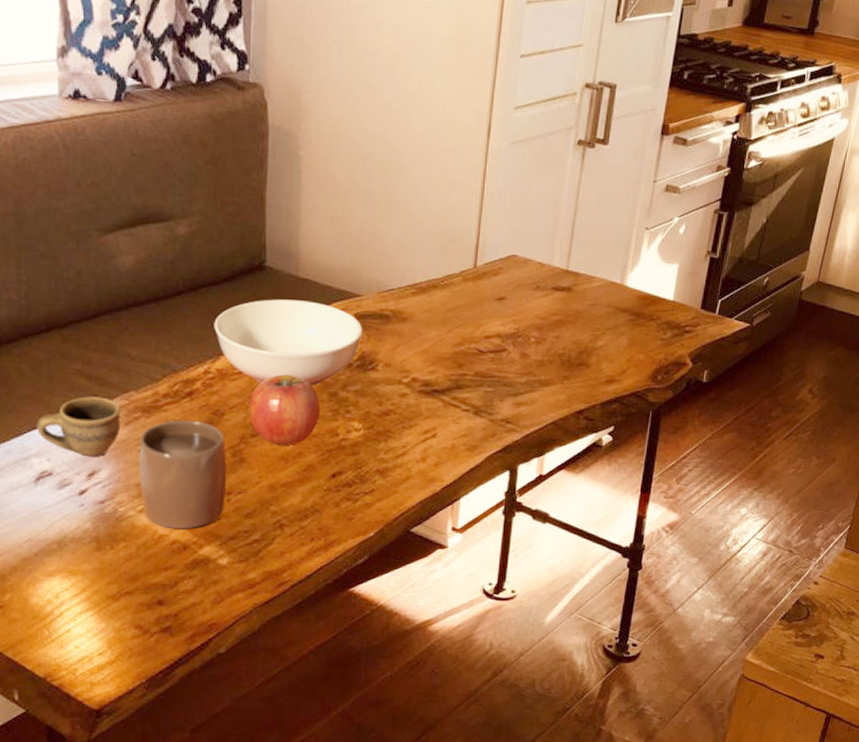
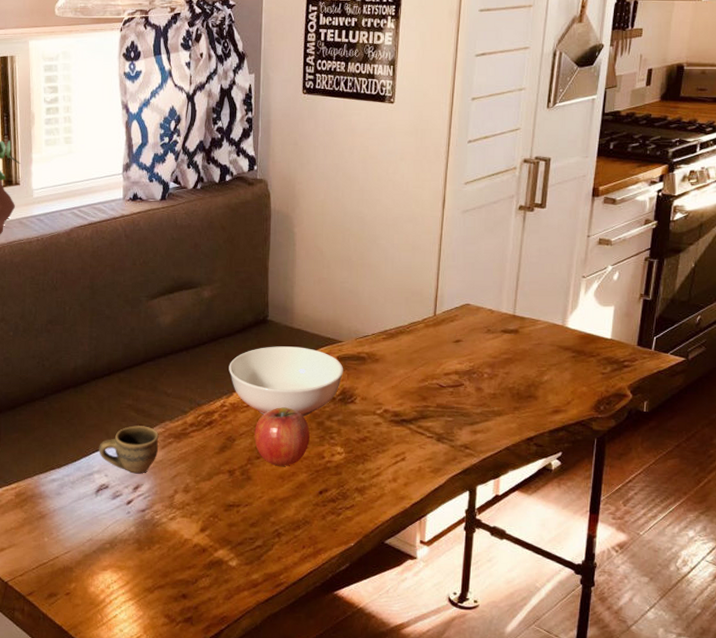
mug: present [139,420,227,530] -> none [171,444,237,535]

